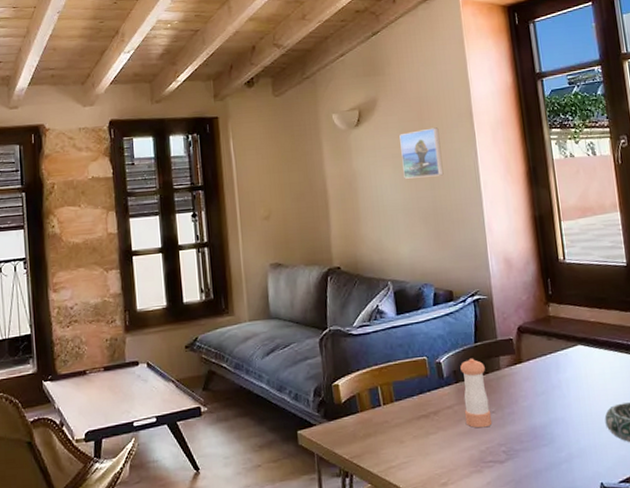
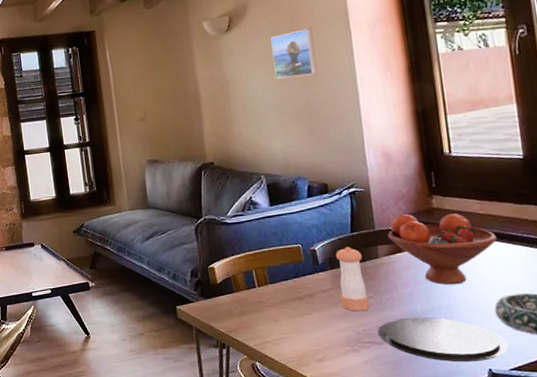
plate: none [499,431,617,478] -> present [377,317,509,363]
fruit bowl: none [509,321,606,396] -> present [388,213,497,285]

